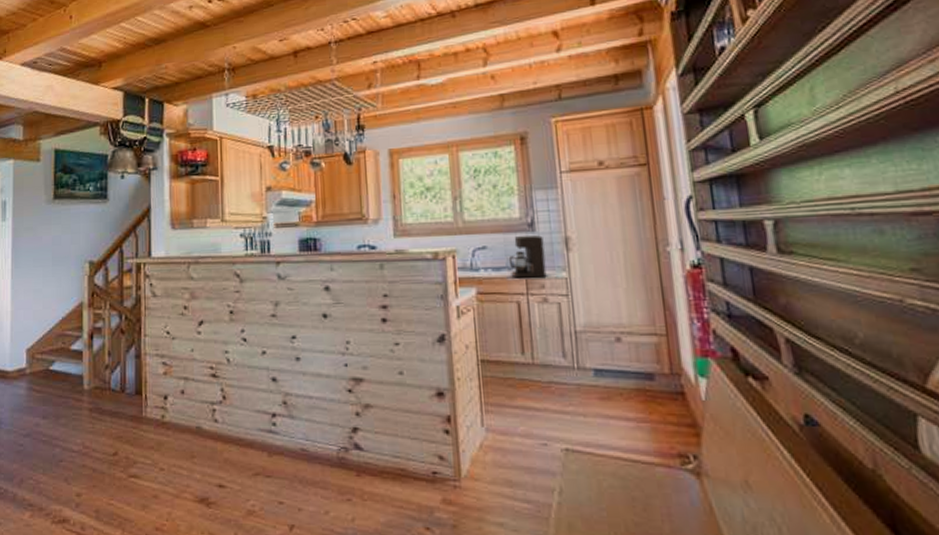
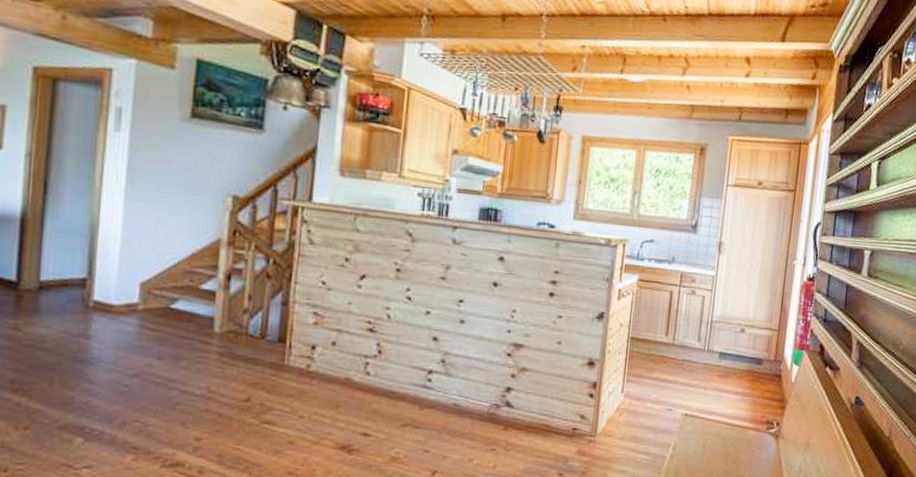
coffee maker: present [508,235,547,279] -> none [670,234,702,274]

